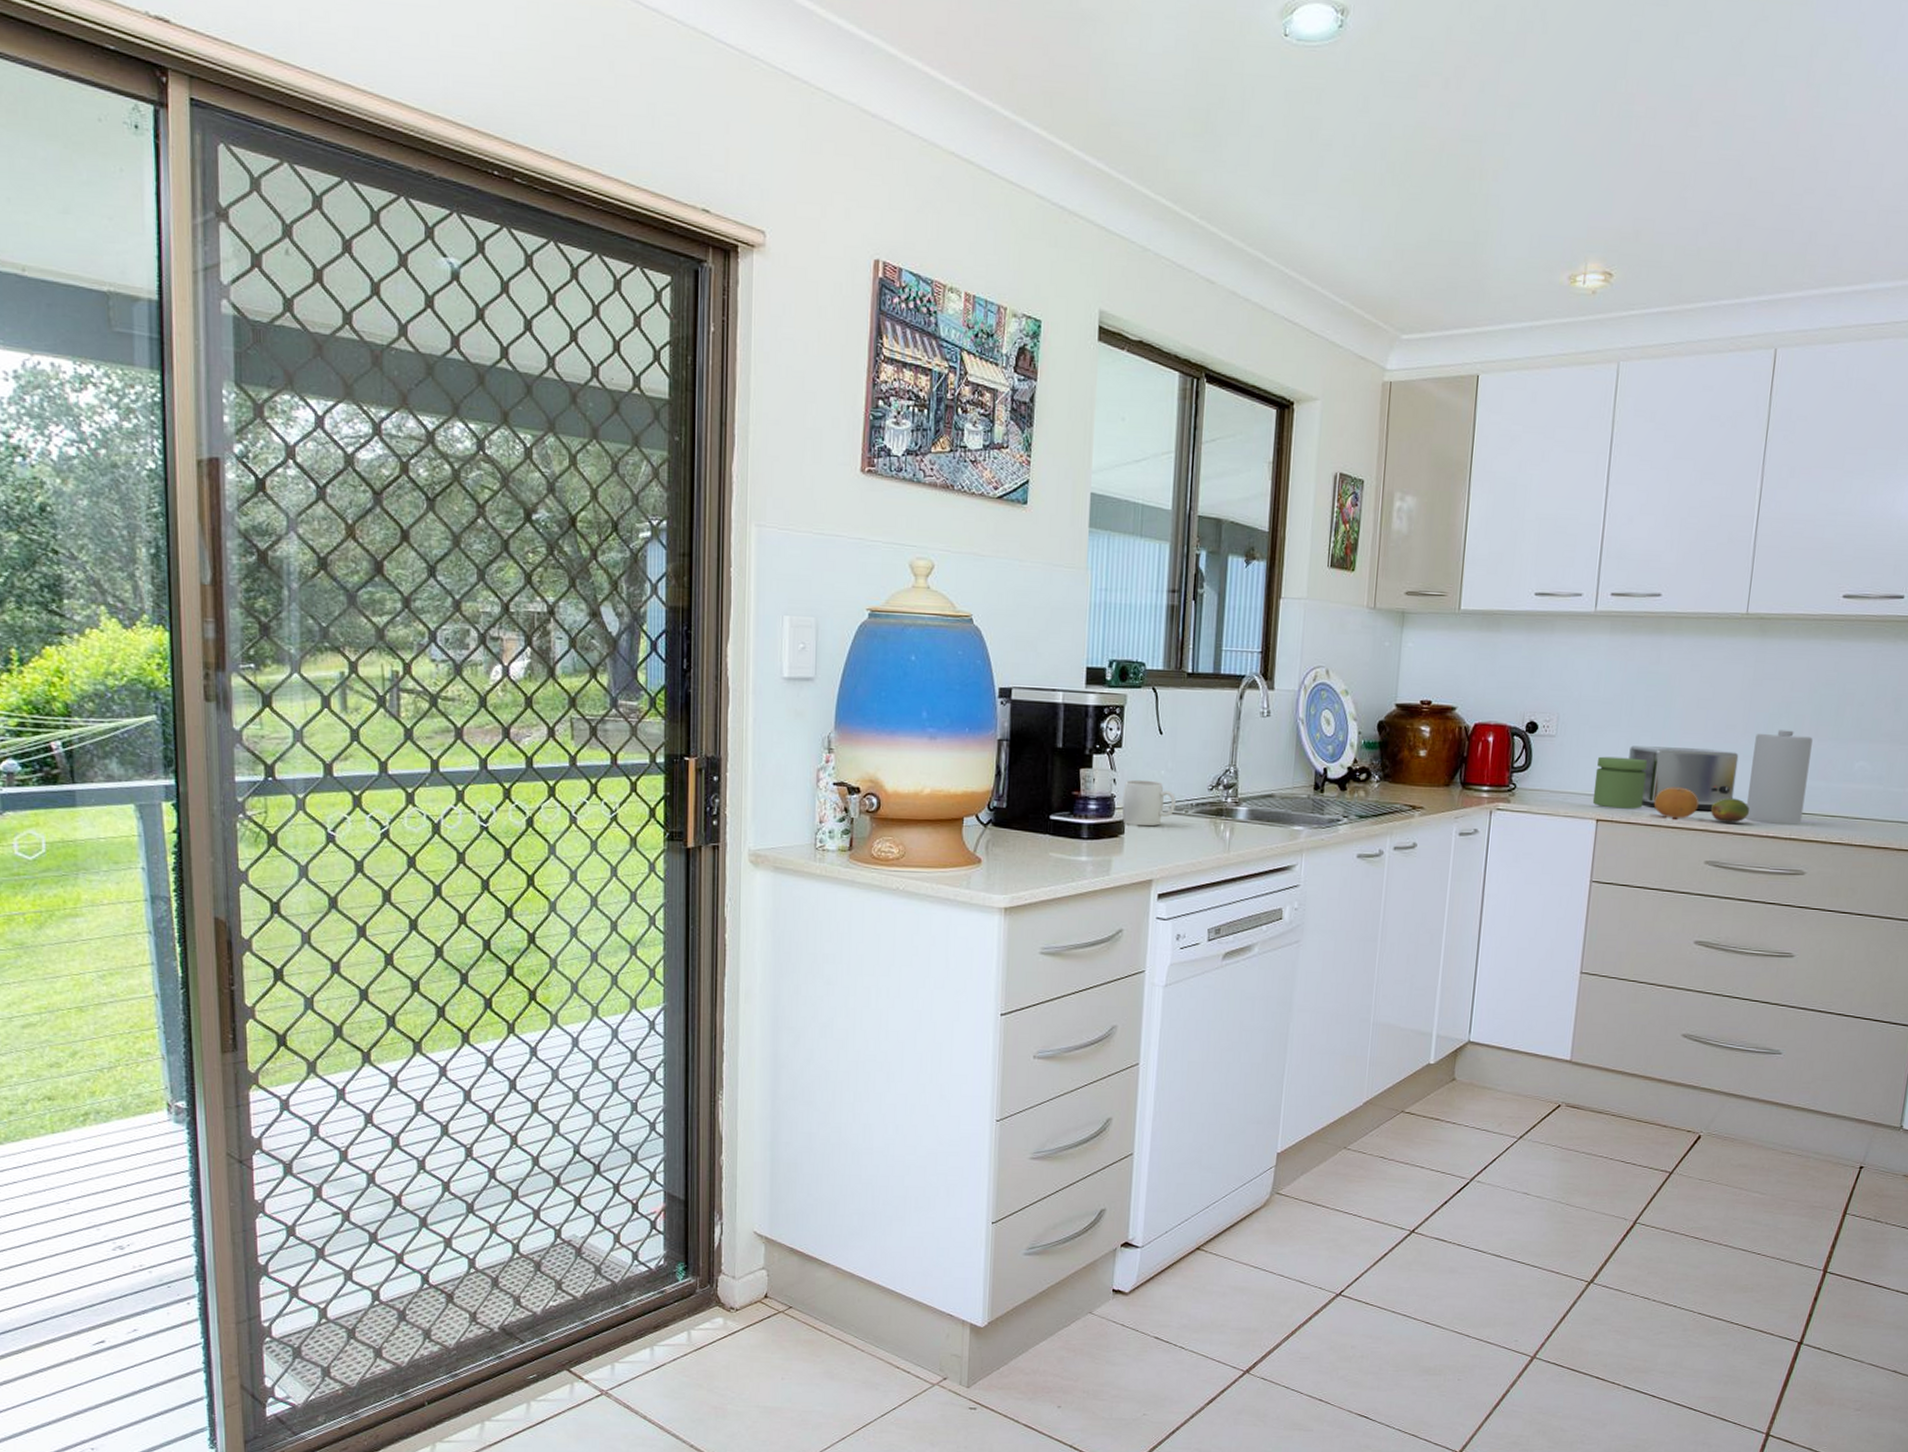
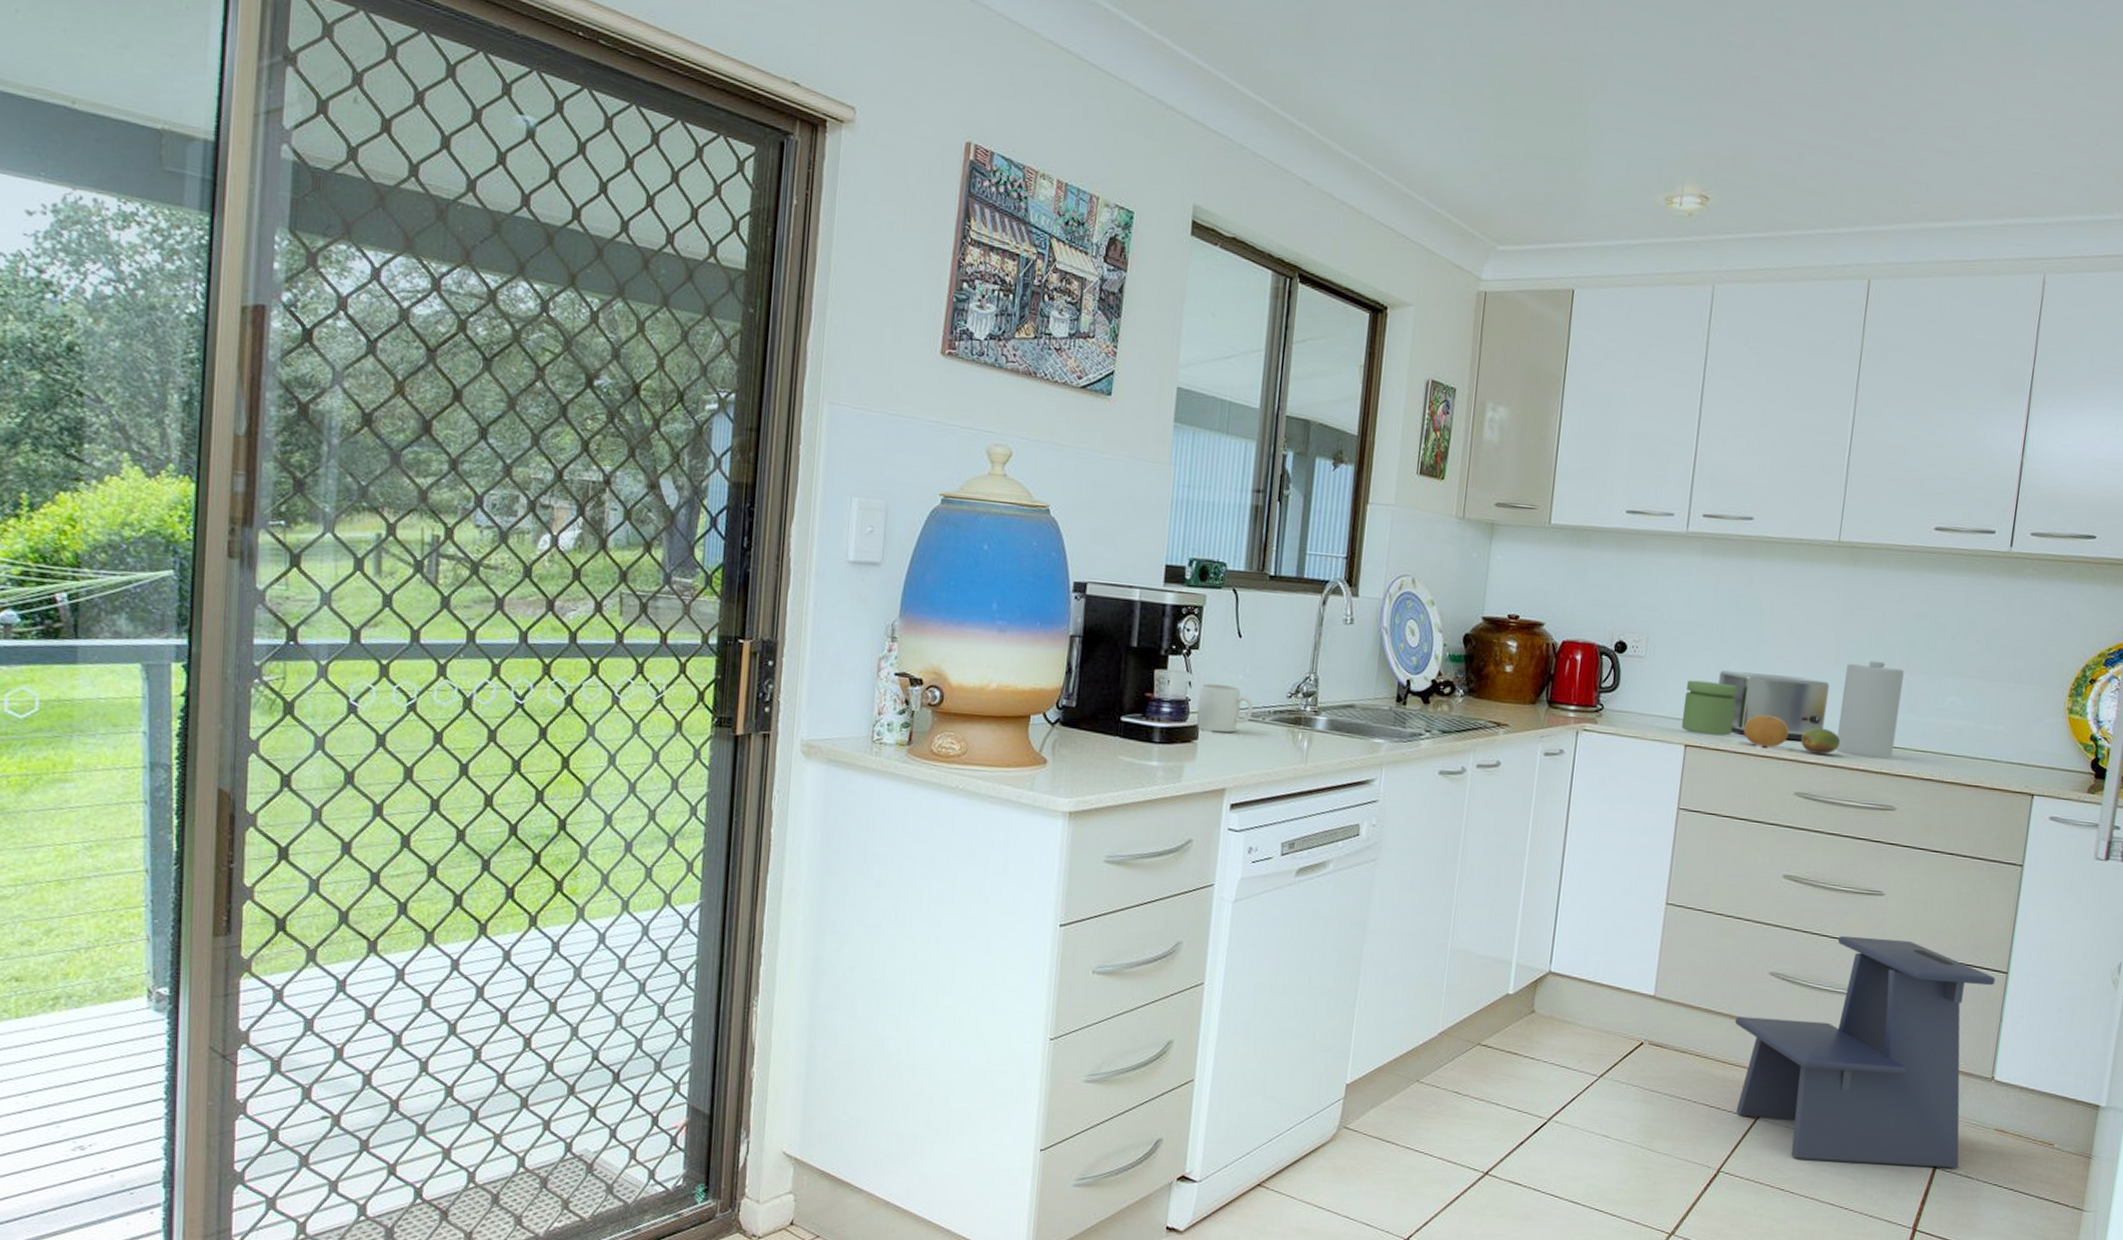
step stool: none [1648,996,1904,1213] -> present [1734,935,1996,1168]

